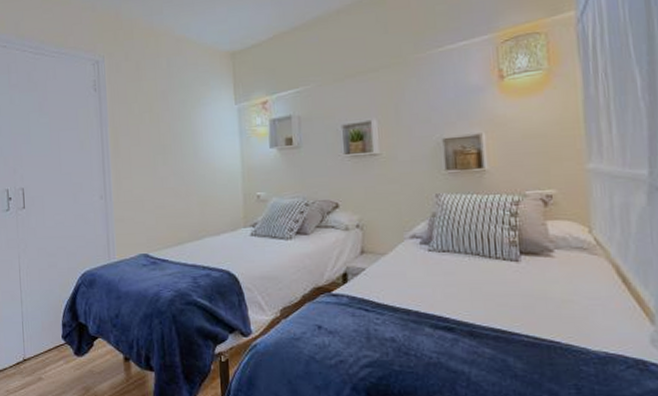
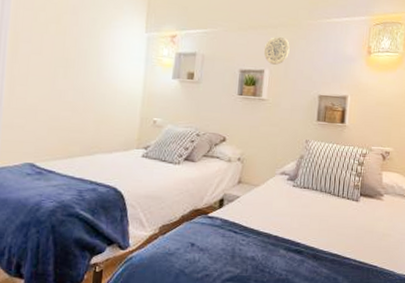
decorative plate: none [366,79,398,113] -> present [263,36,290,65]

